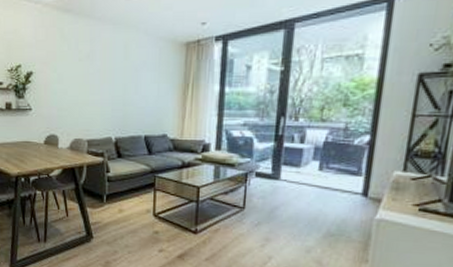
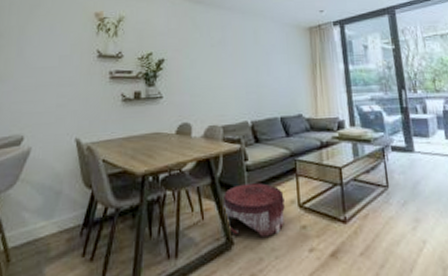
pouf: none [85,192,141,236] -> present [222,183,285,237]

